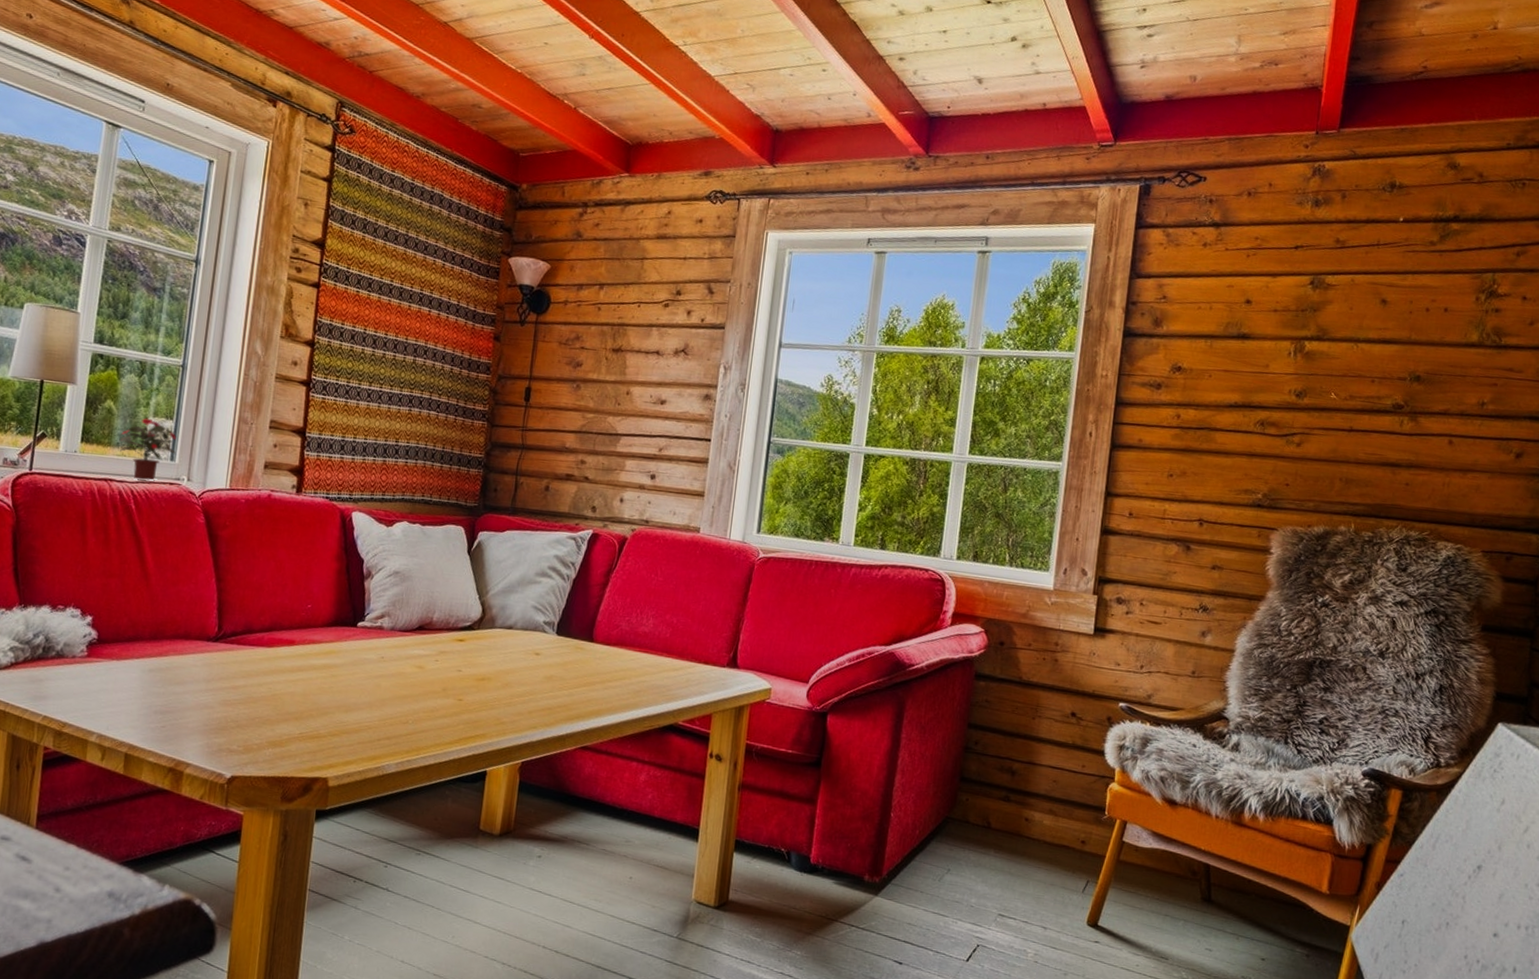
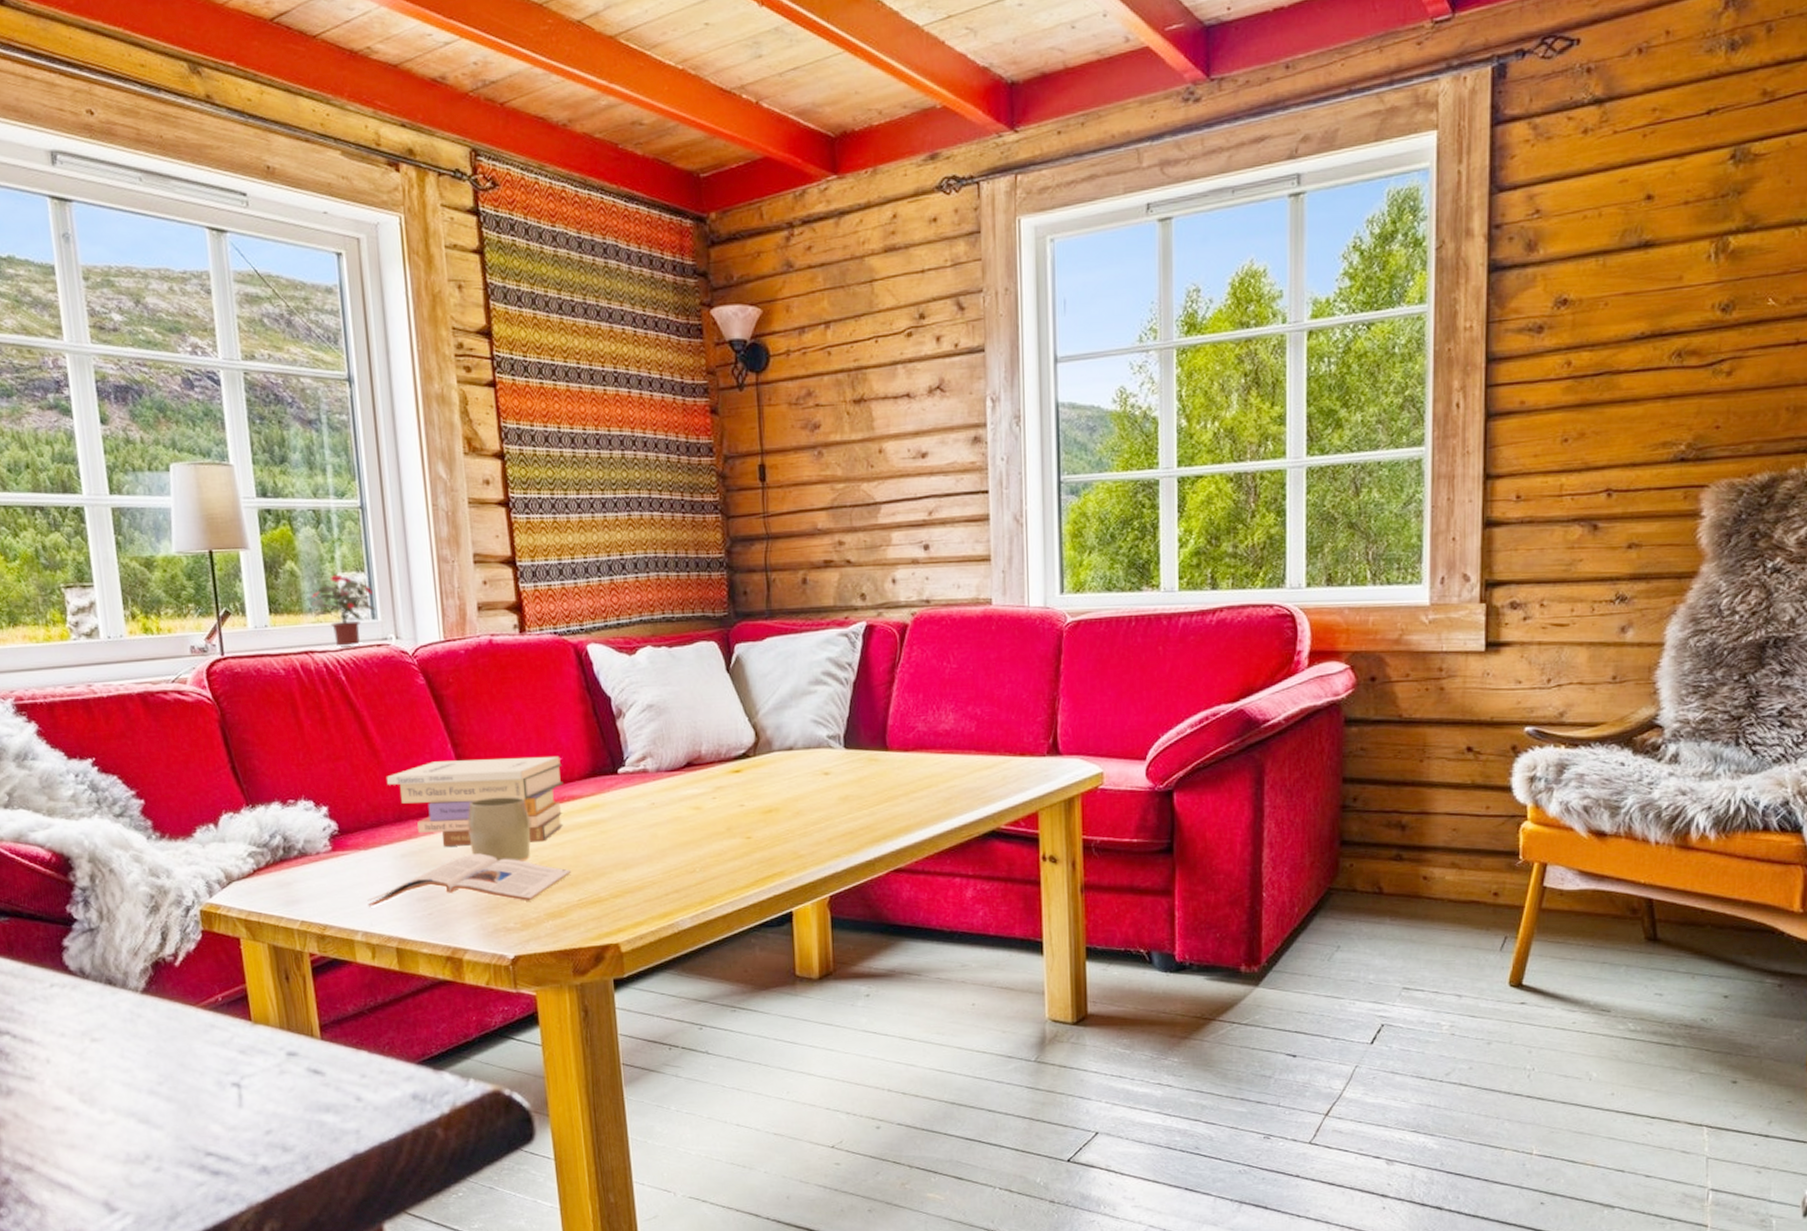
magazine: none [108,677,299,728] -> present [367,853,572,908]
books: none [150,591,310,677] -> present [386,757,564,847]
mug: none [213,630,271,692] -> present [467,797,531,862]

